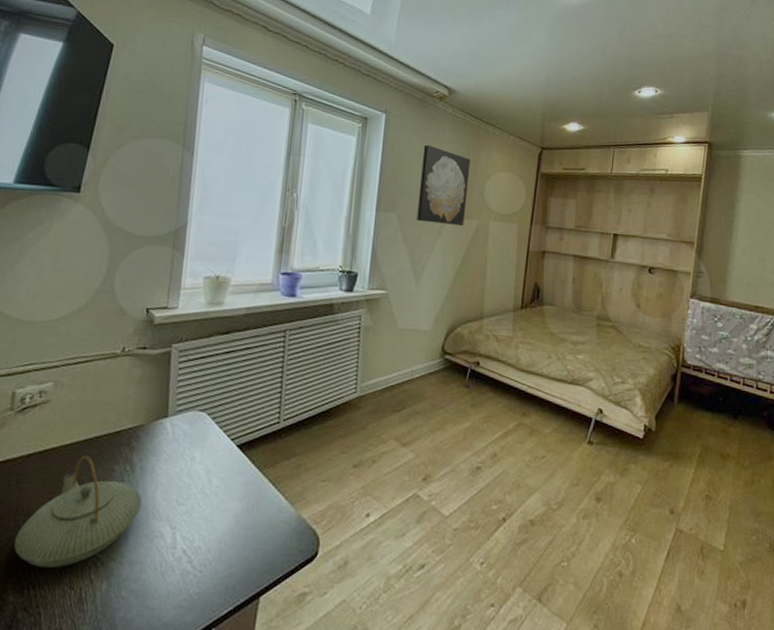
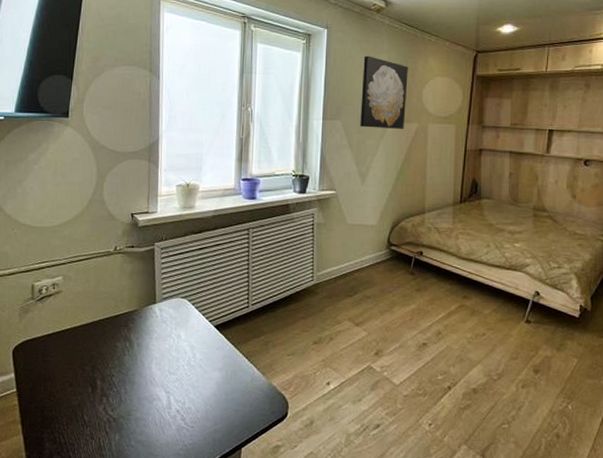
teapot: present [14,454,142,567] -> none [46,334,141,422]

